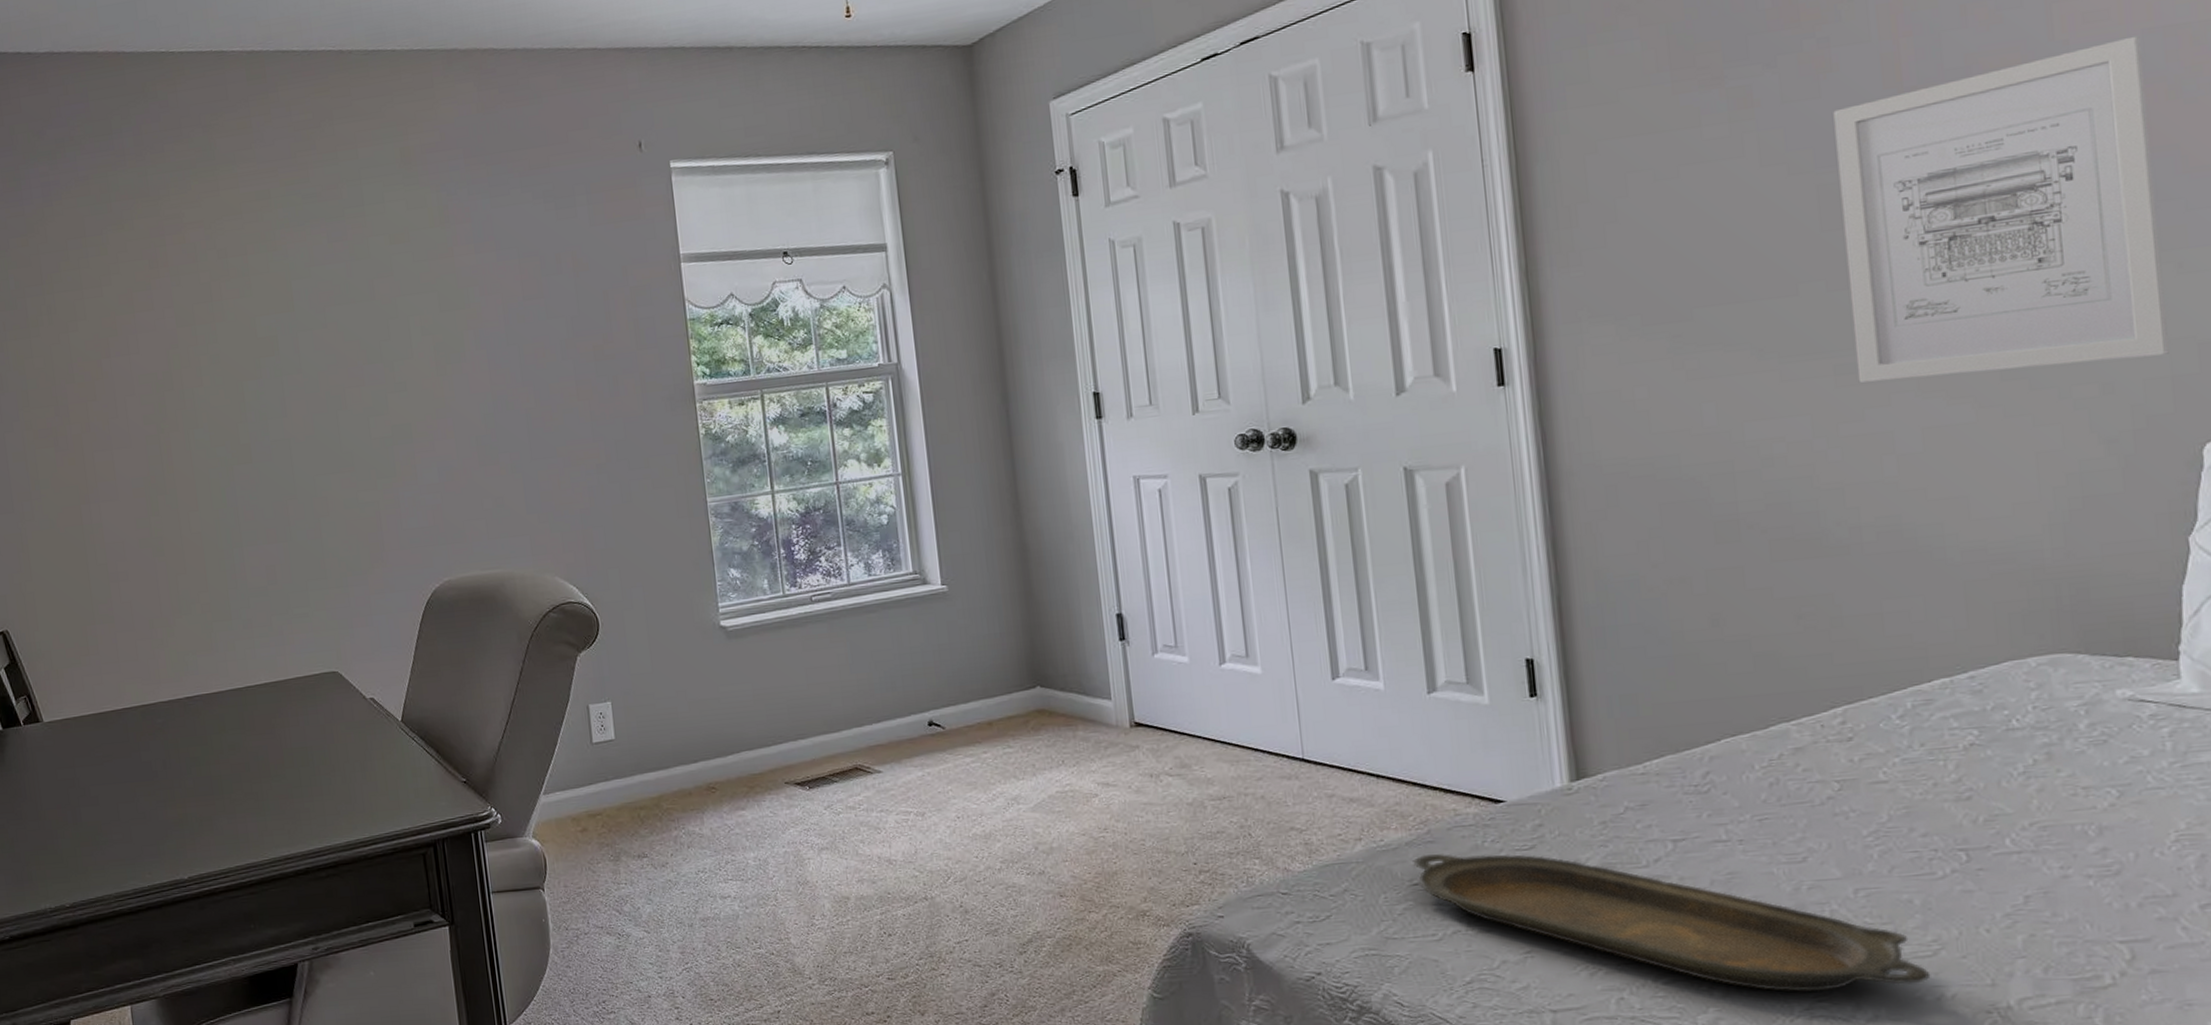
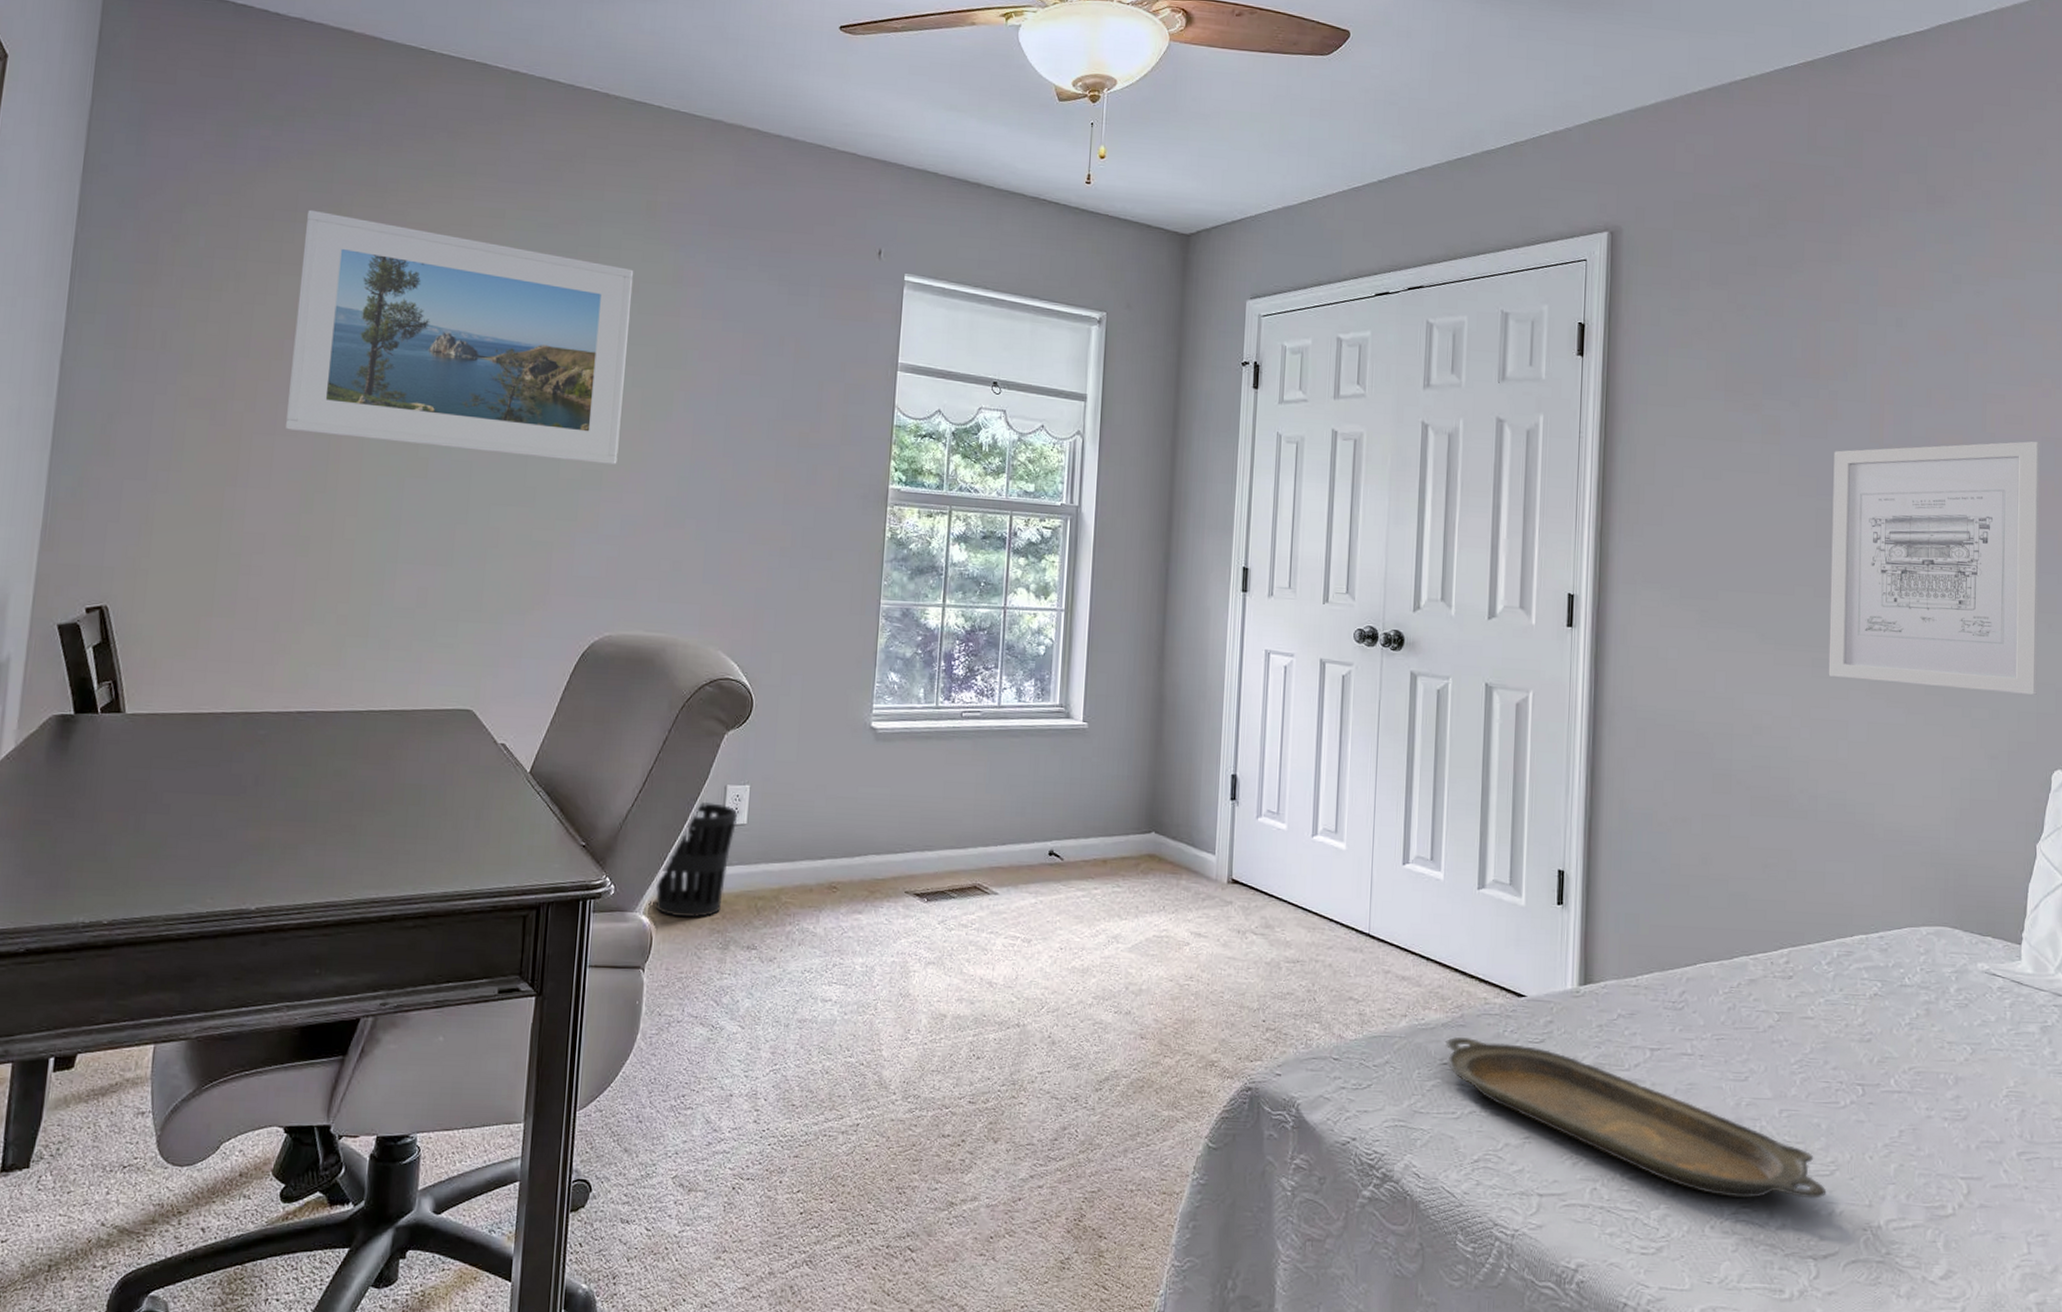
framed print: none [96,219,423,443] -> present [285,209,634,465]
wastebasket: none [539,723,606,837] -> present [655,801,738,918]

